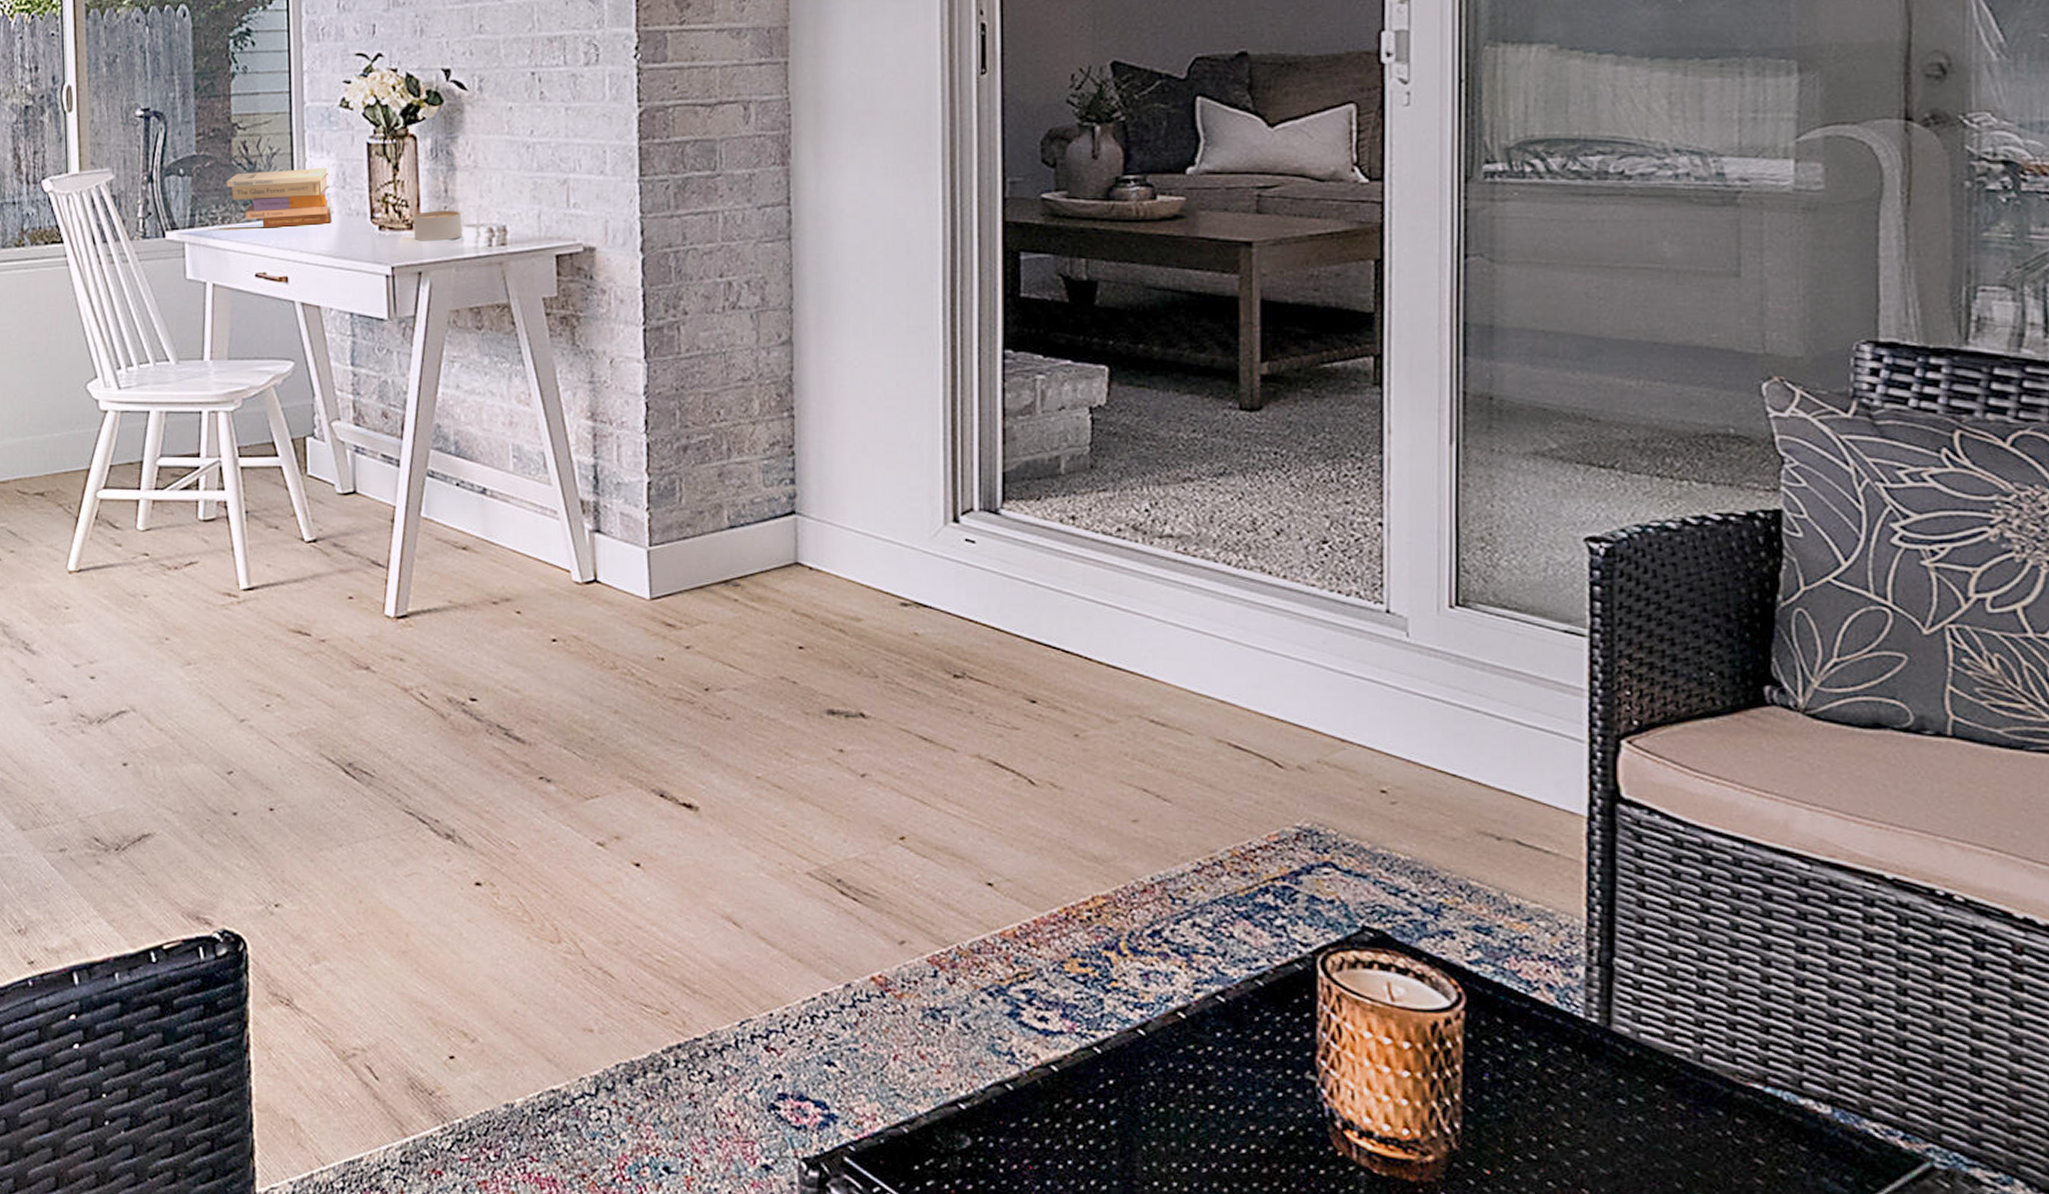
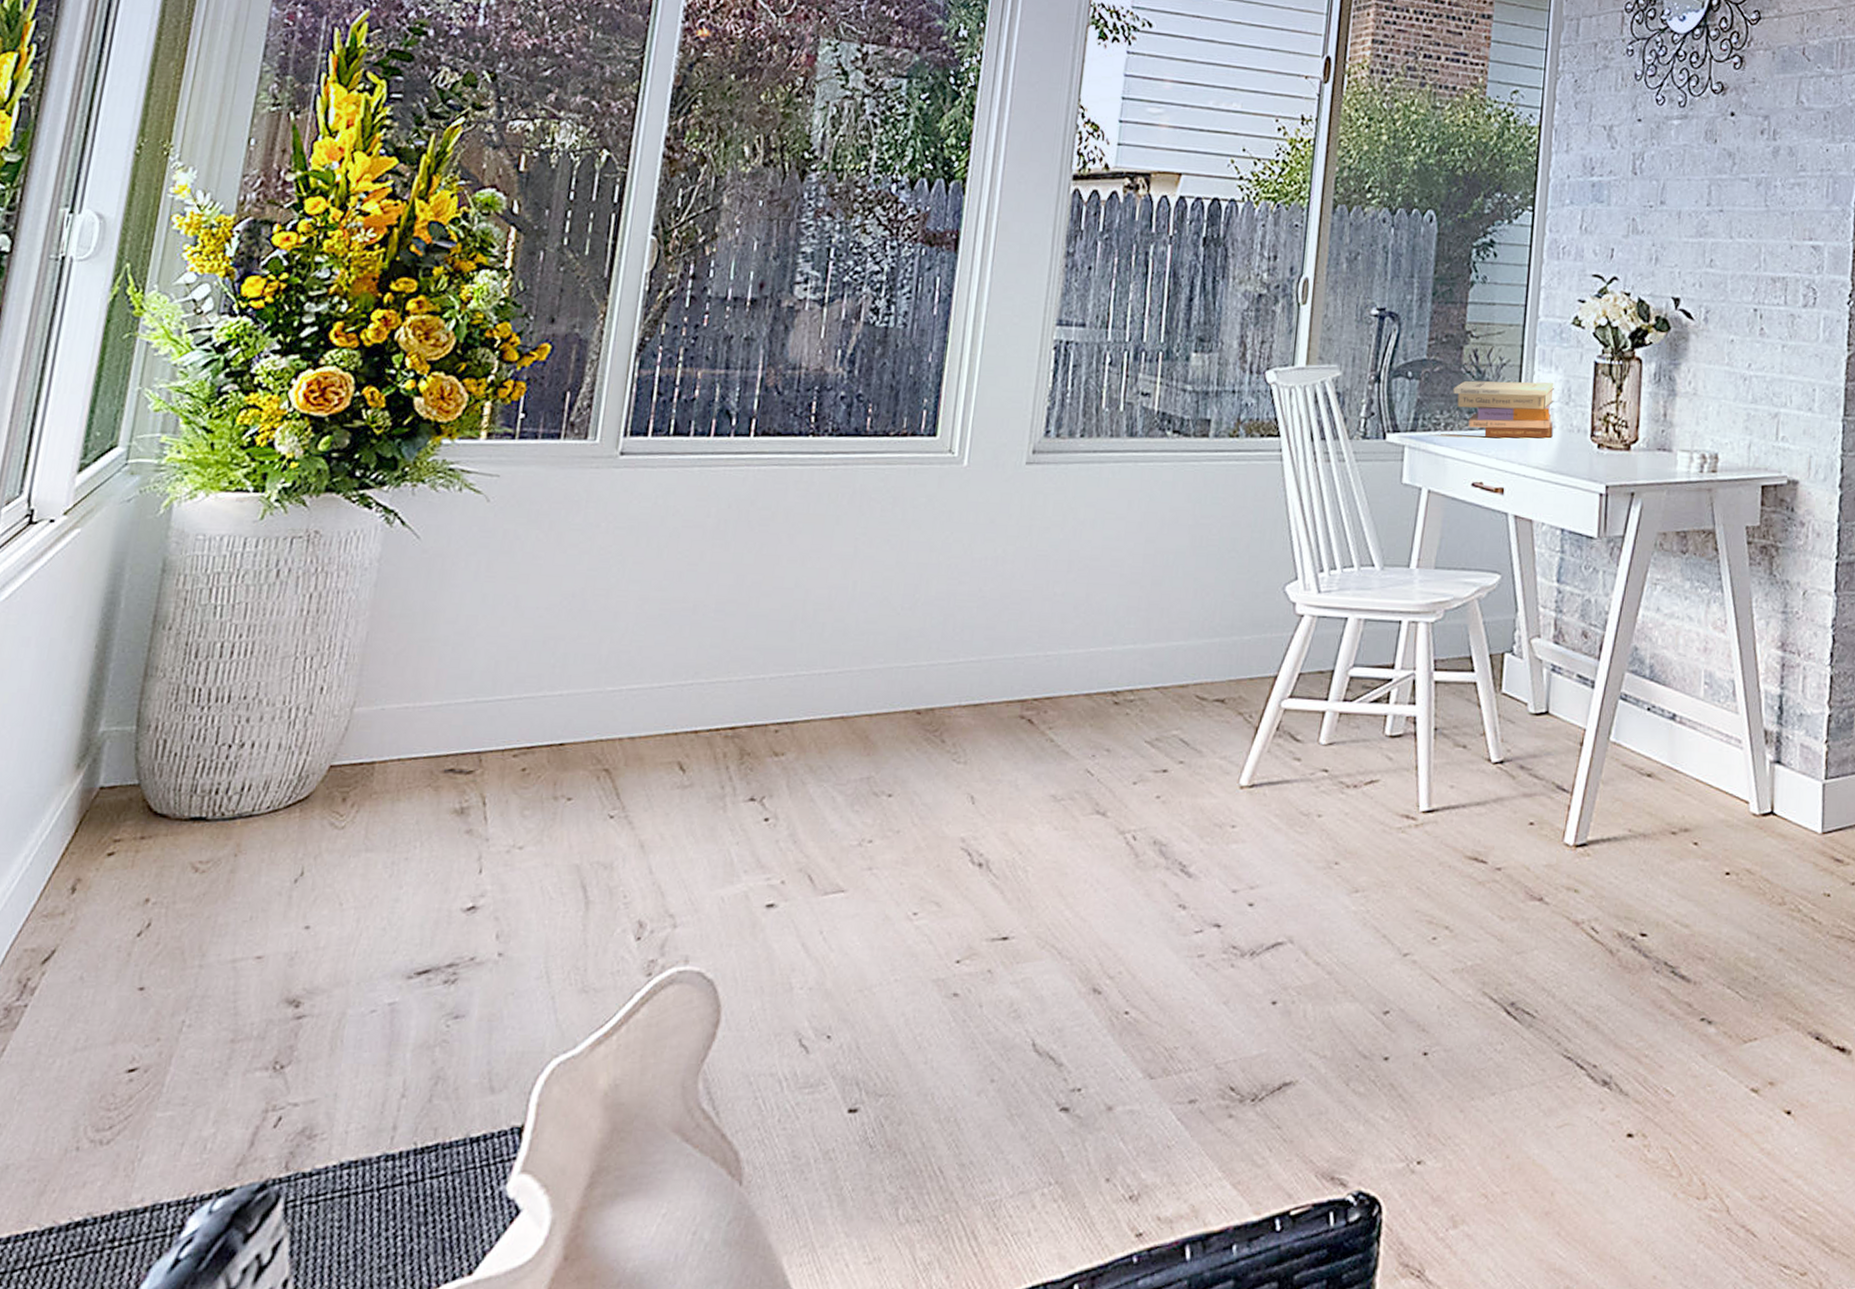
candle: present [413,211,462,241] -> none [1630,433,1677,464]

